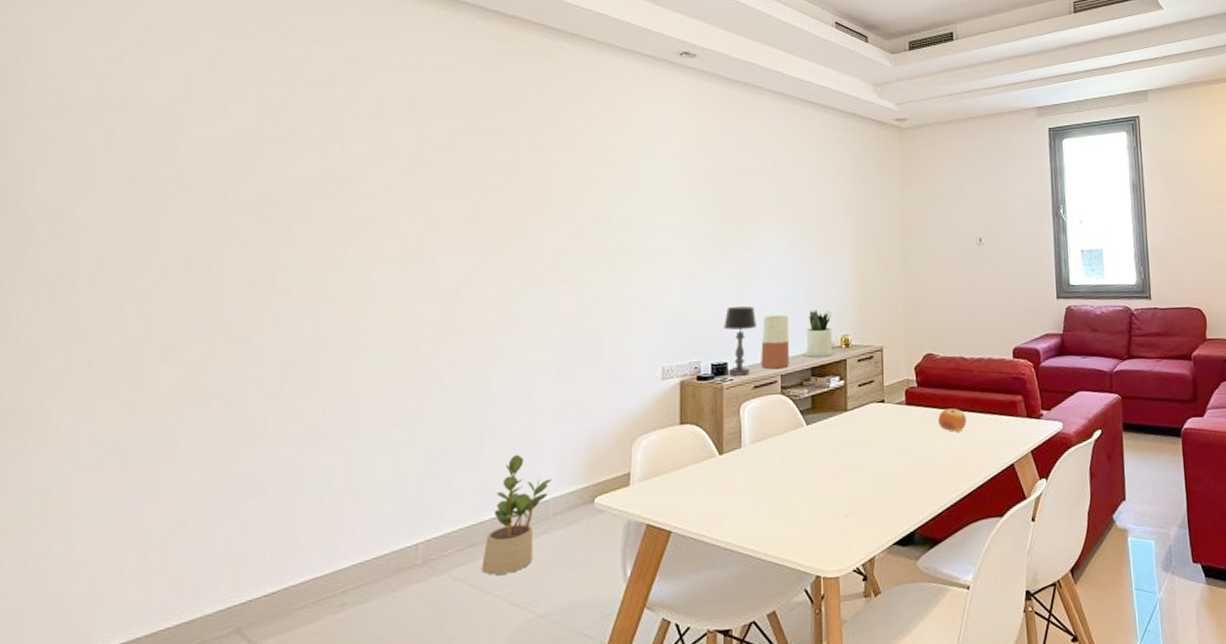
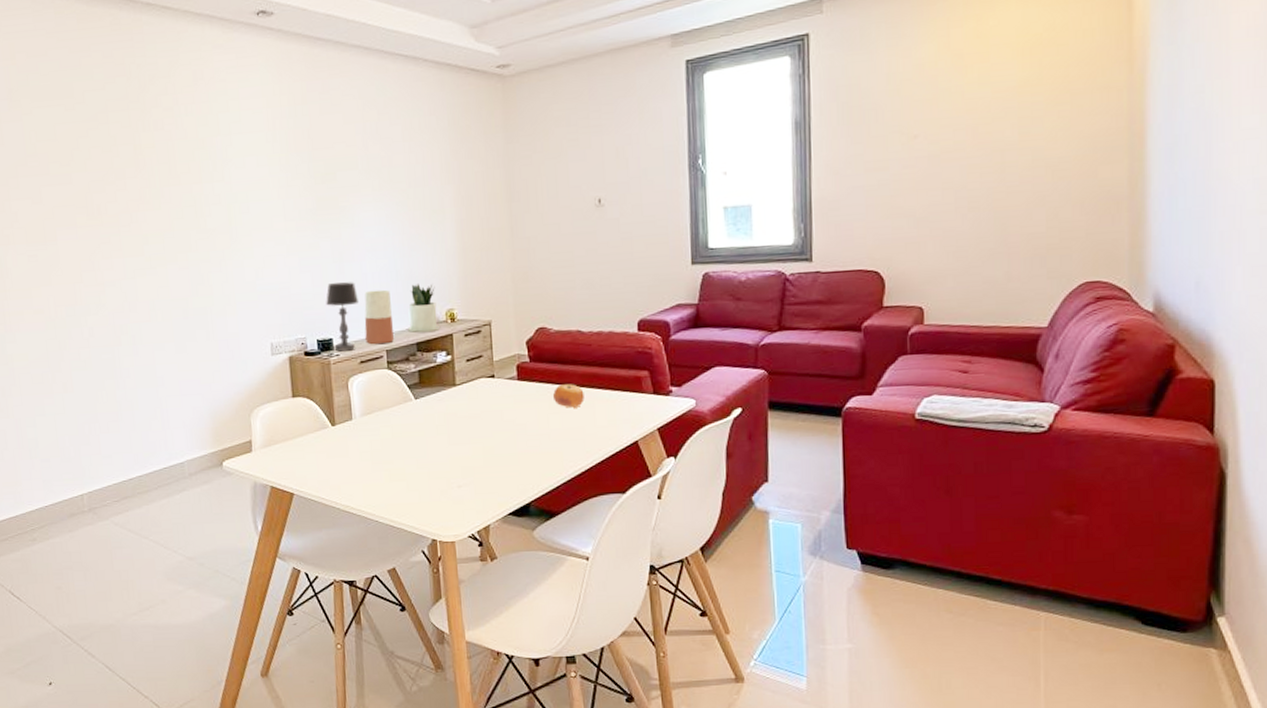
potted plant: present [481,455,552,575] -> none [135,423,184,523]

